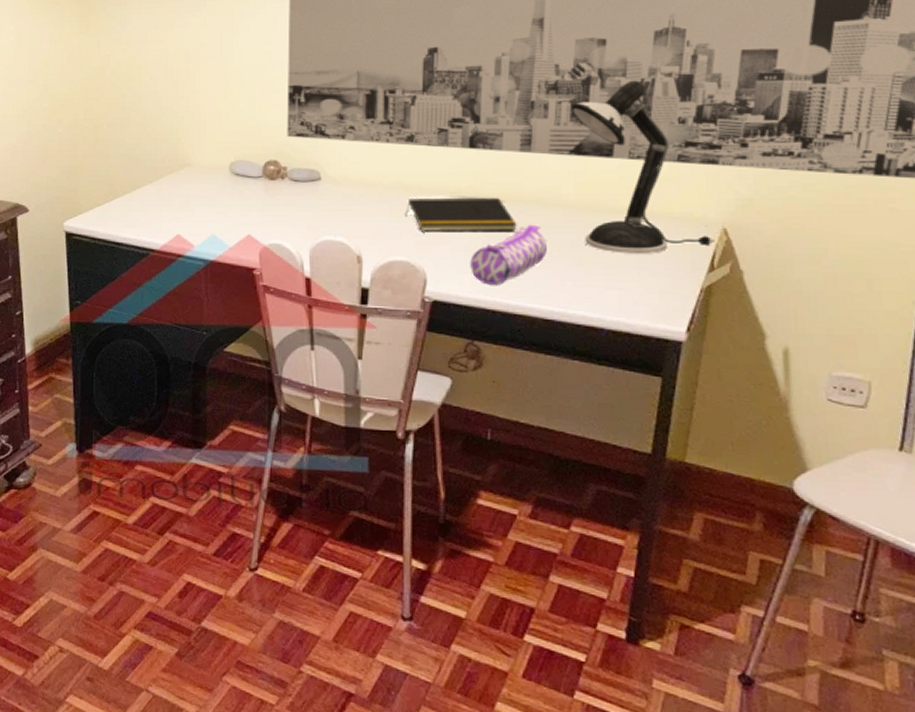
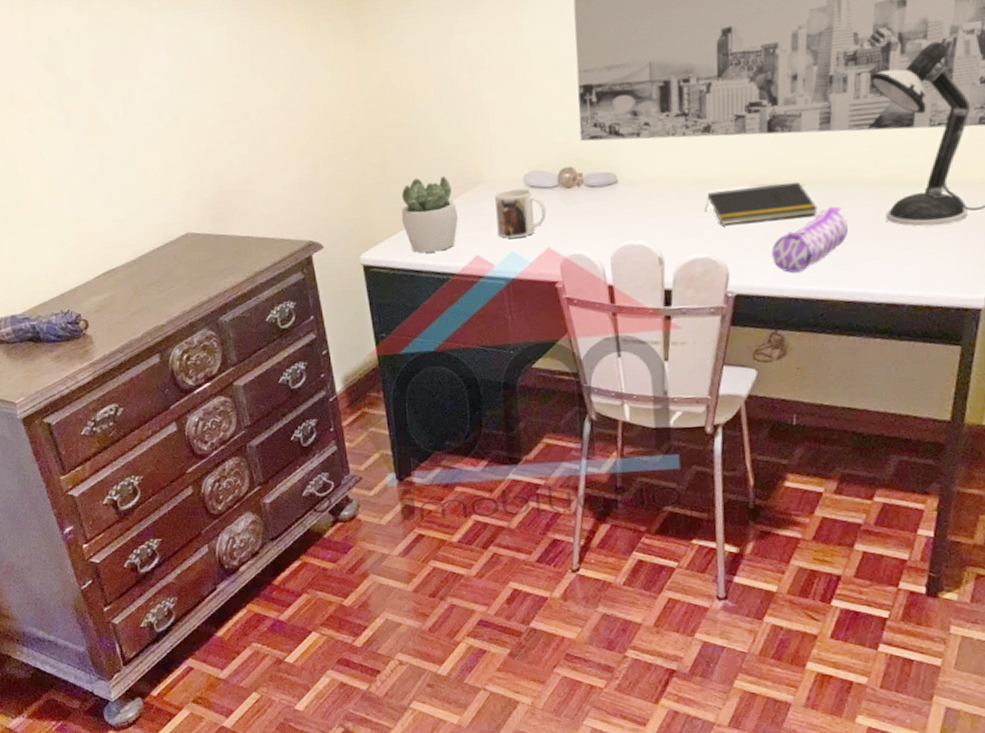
succulent plant: none [107,155,162,227] -> present [401,176,458,253]
mug: none [200,175,249,221] -> present [495,188,547,239]

